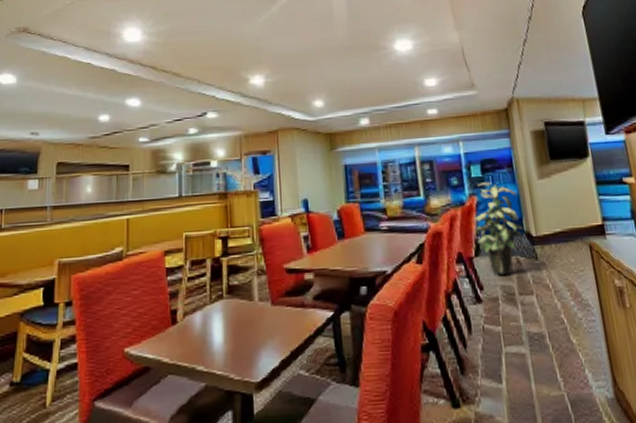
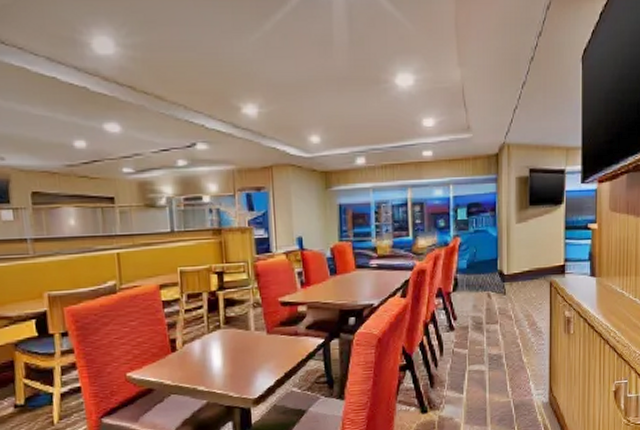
indoor plant: present [473,182,524,276] -> none [455,224,498,308]

